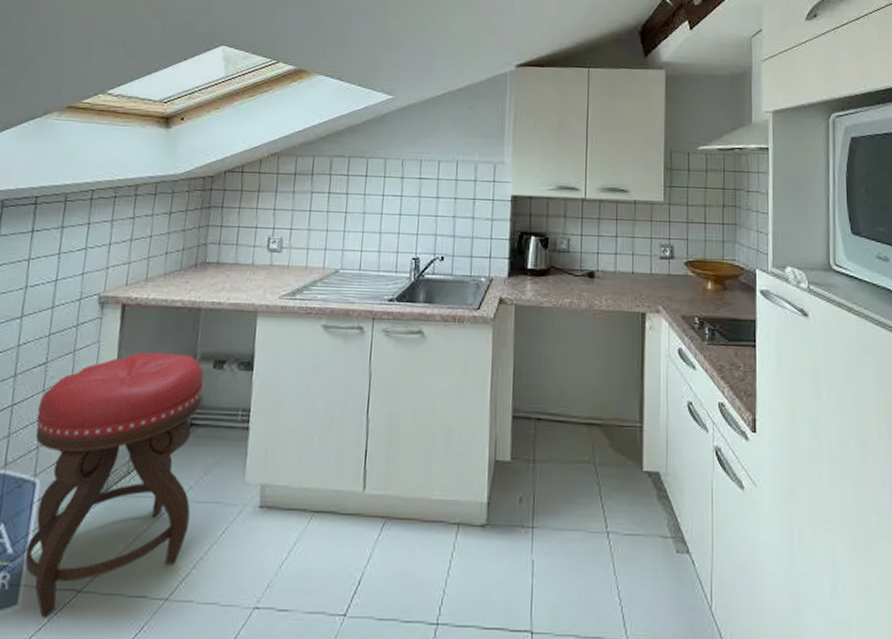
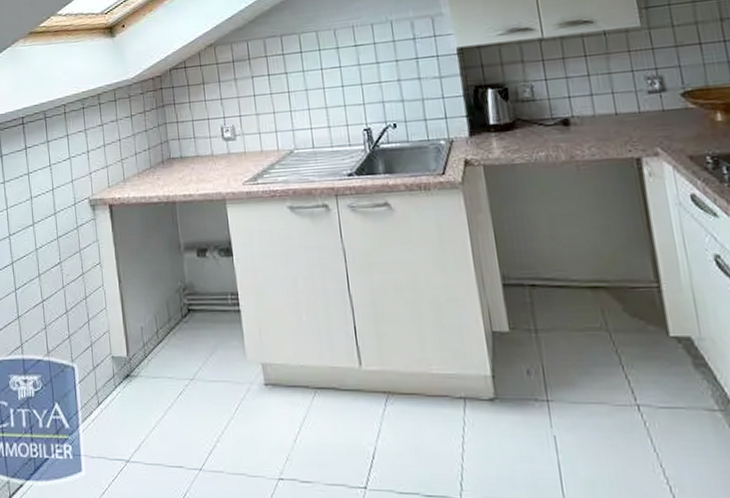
stool: present [24,352,205,619] -> none [62,245,206,484]

